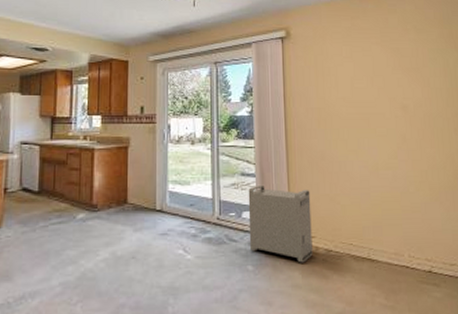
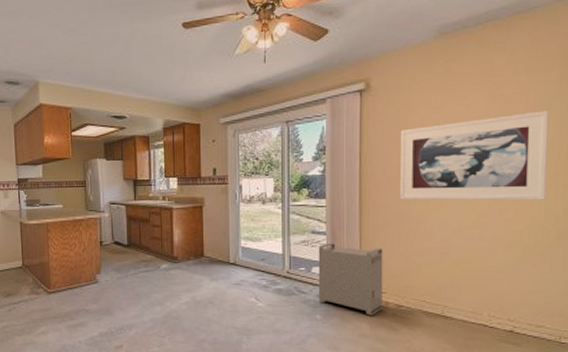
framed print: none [318,64,442,142] -> present [400,111,550,201]

